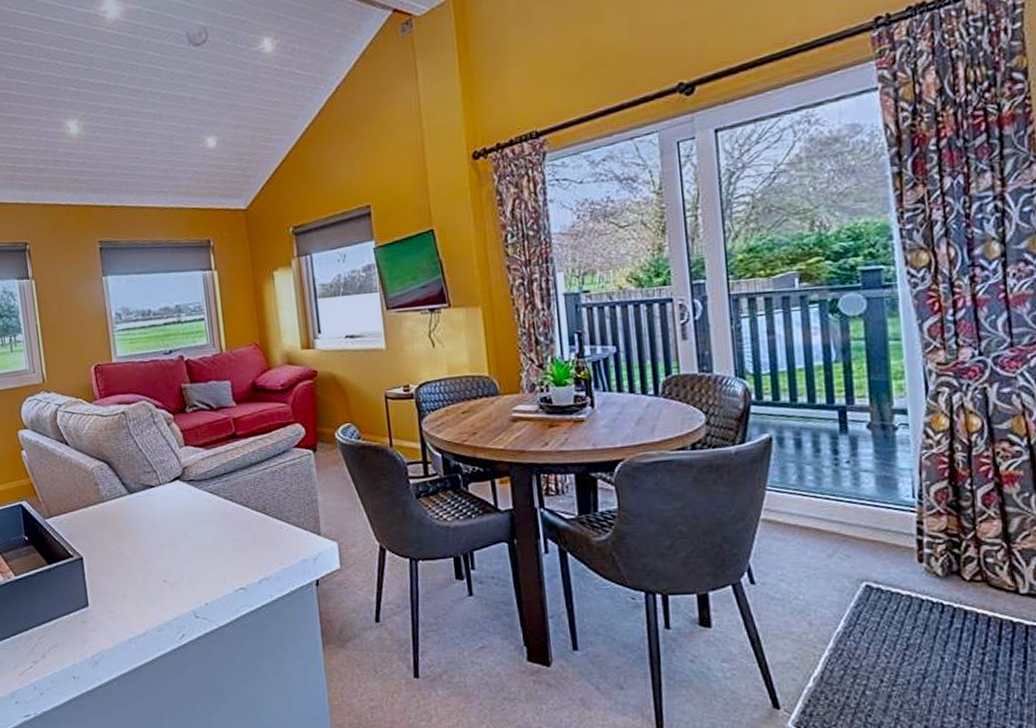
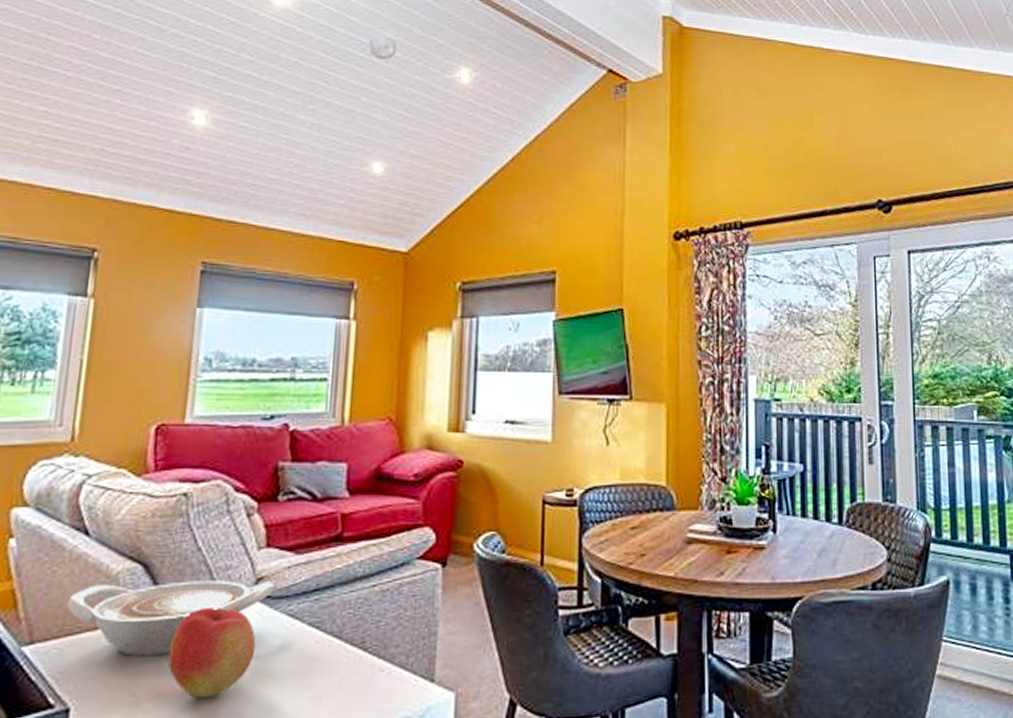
bowl: none [66,469,196,523] -> present [67,580,274,656]
apple: none [135,489,192,549] -> present [168,608,256,698]

